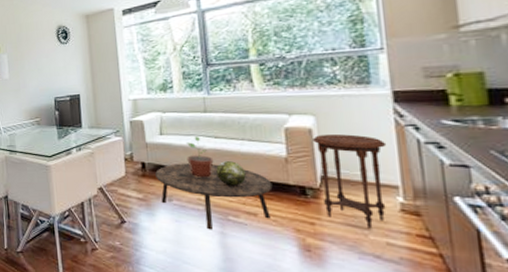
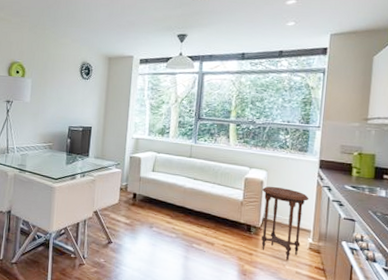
coffee table: present [155,163,273,230] -> none [143,197,229,254]
potted plant: present [185,136,214,178] -> none [170,176,190,211]
decorative sphere: present [216,161,246,186] -> none [190,199,212,220]

